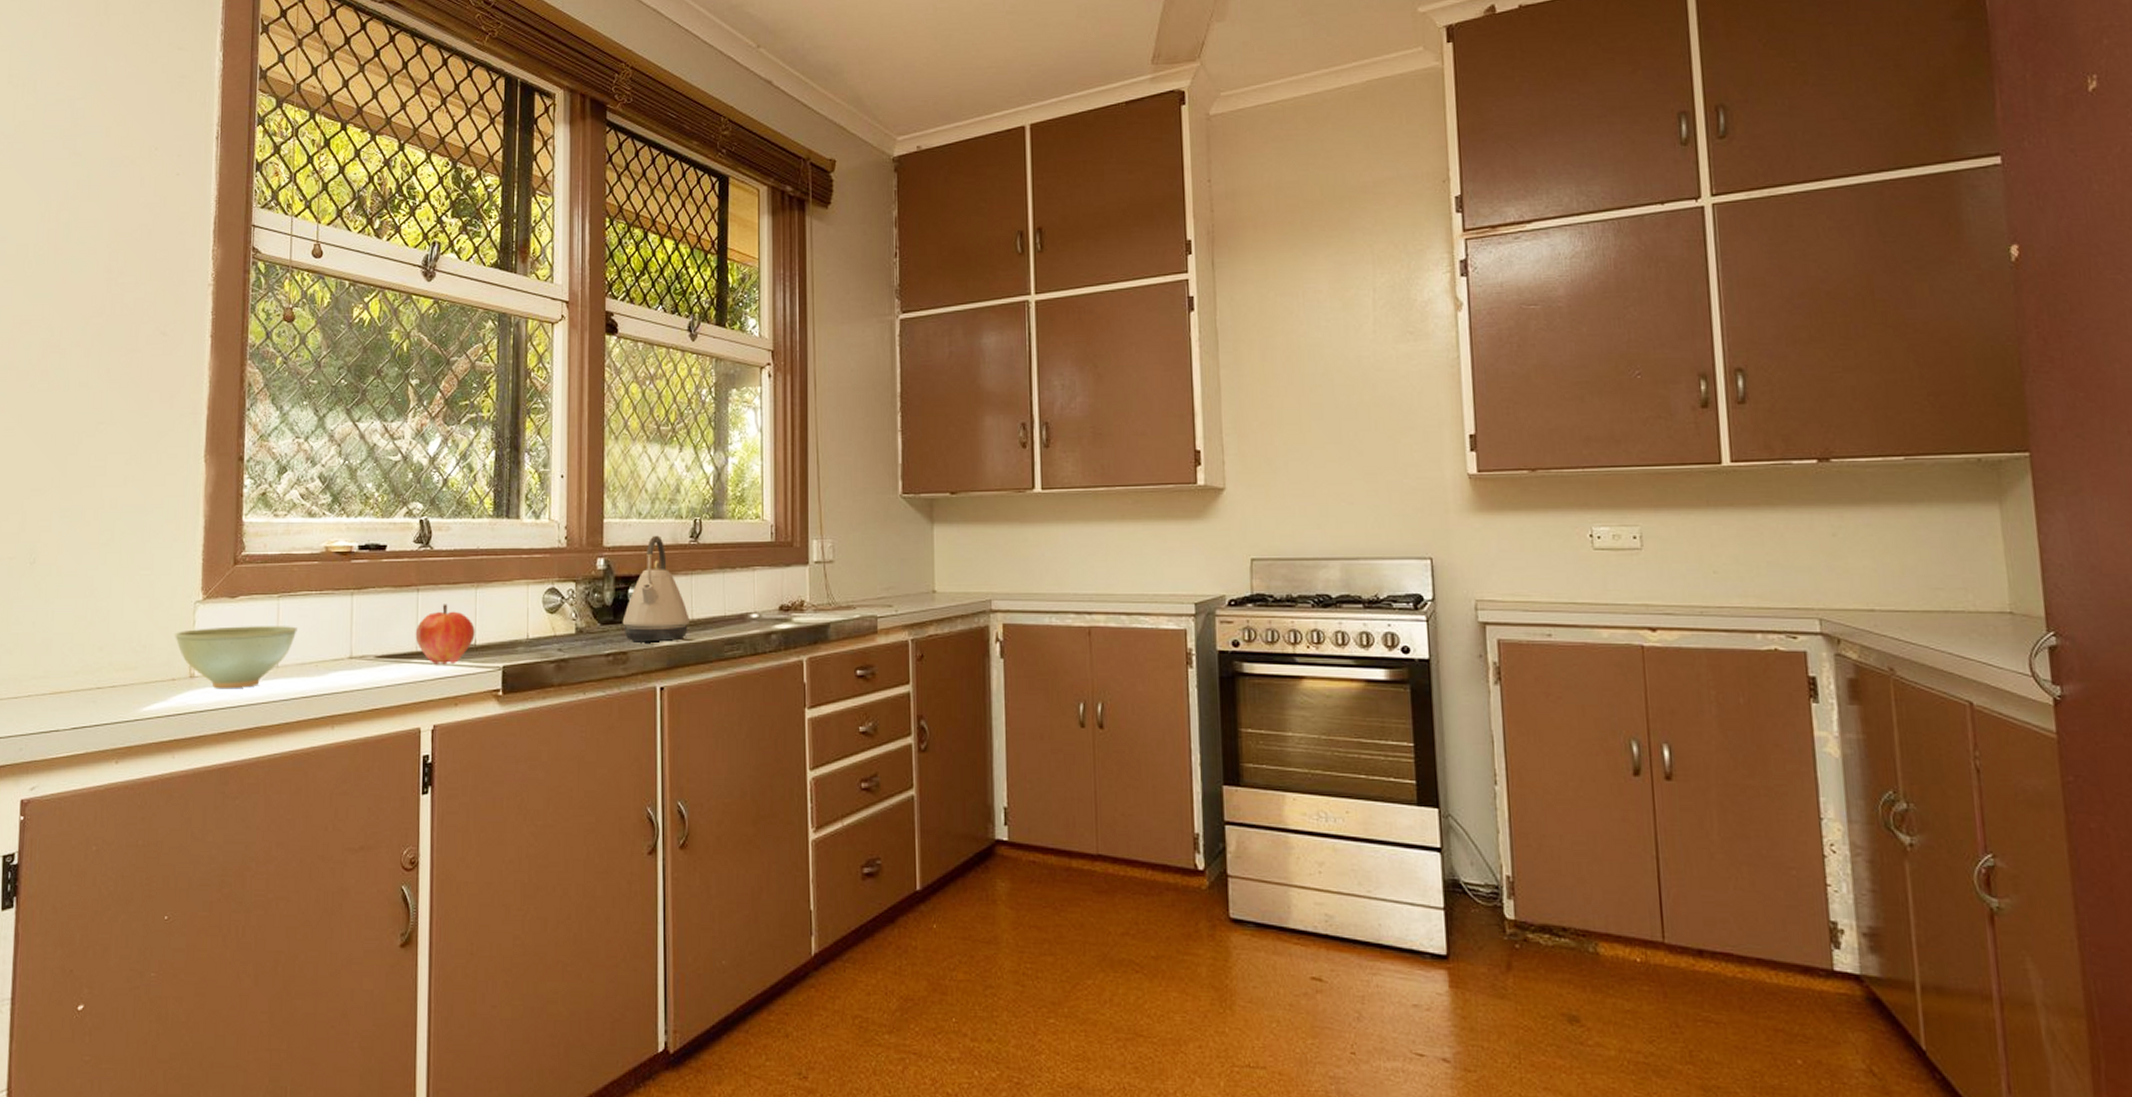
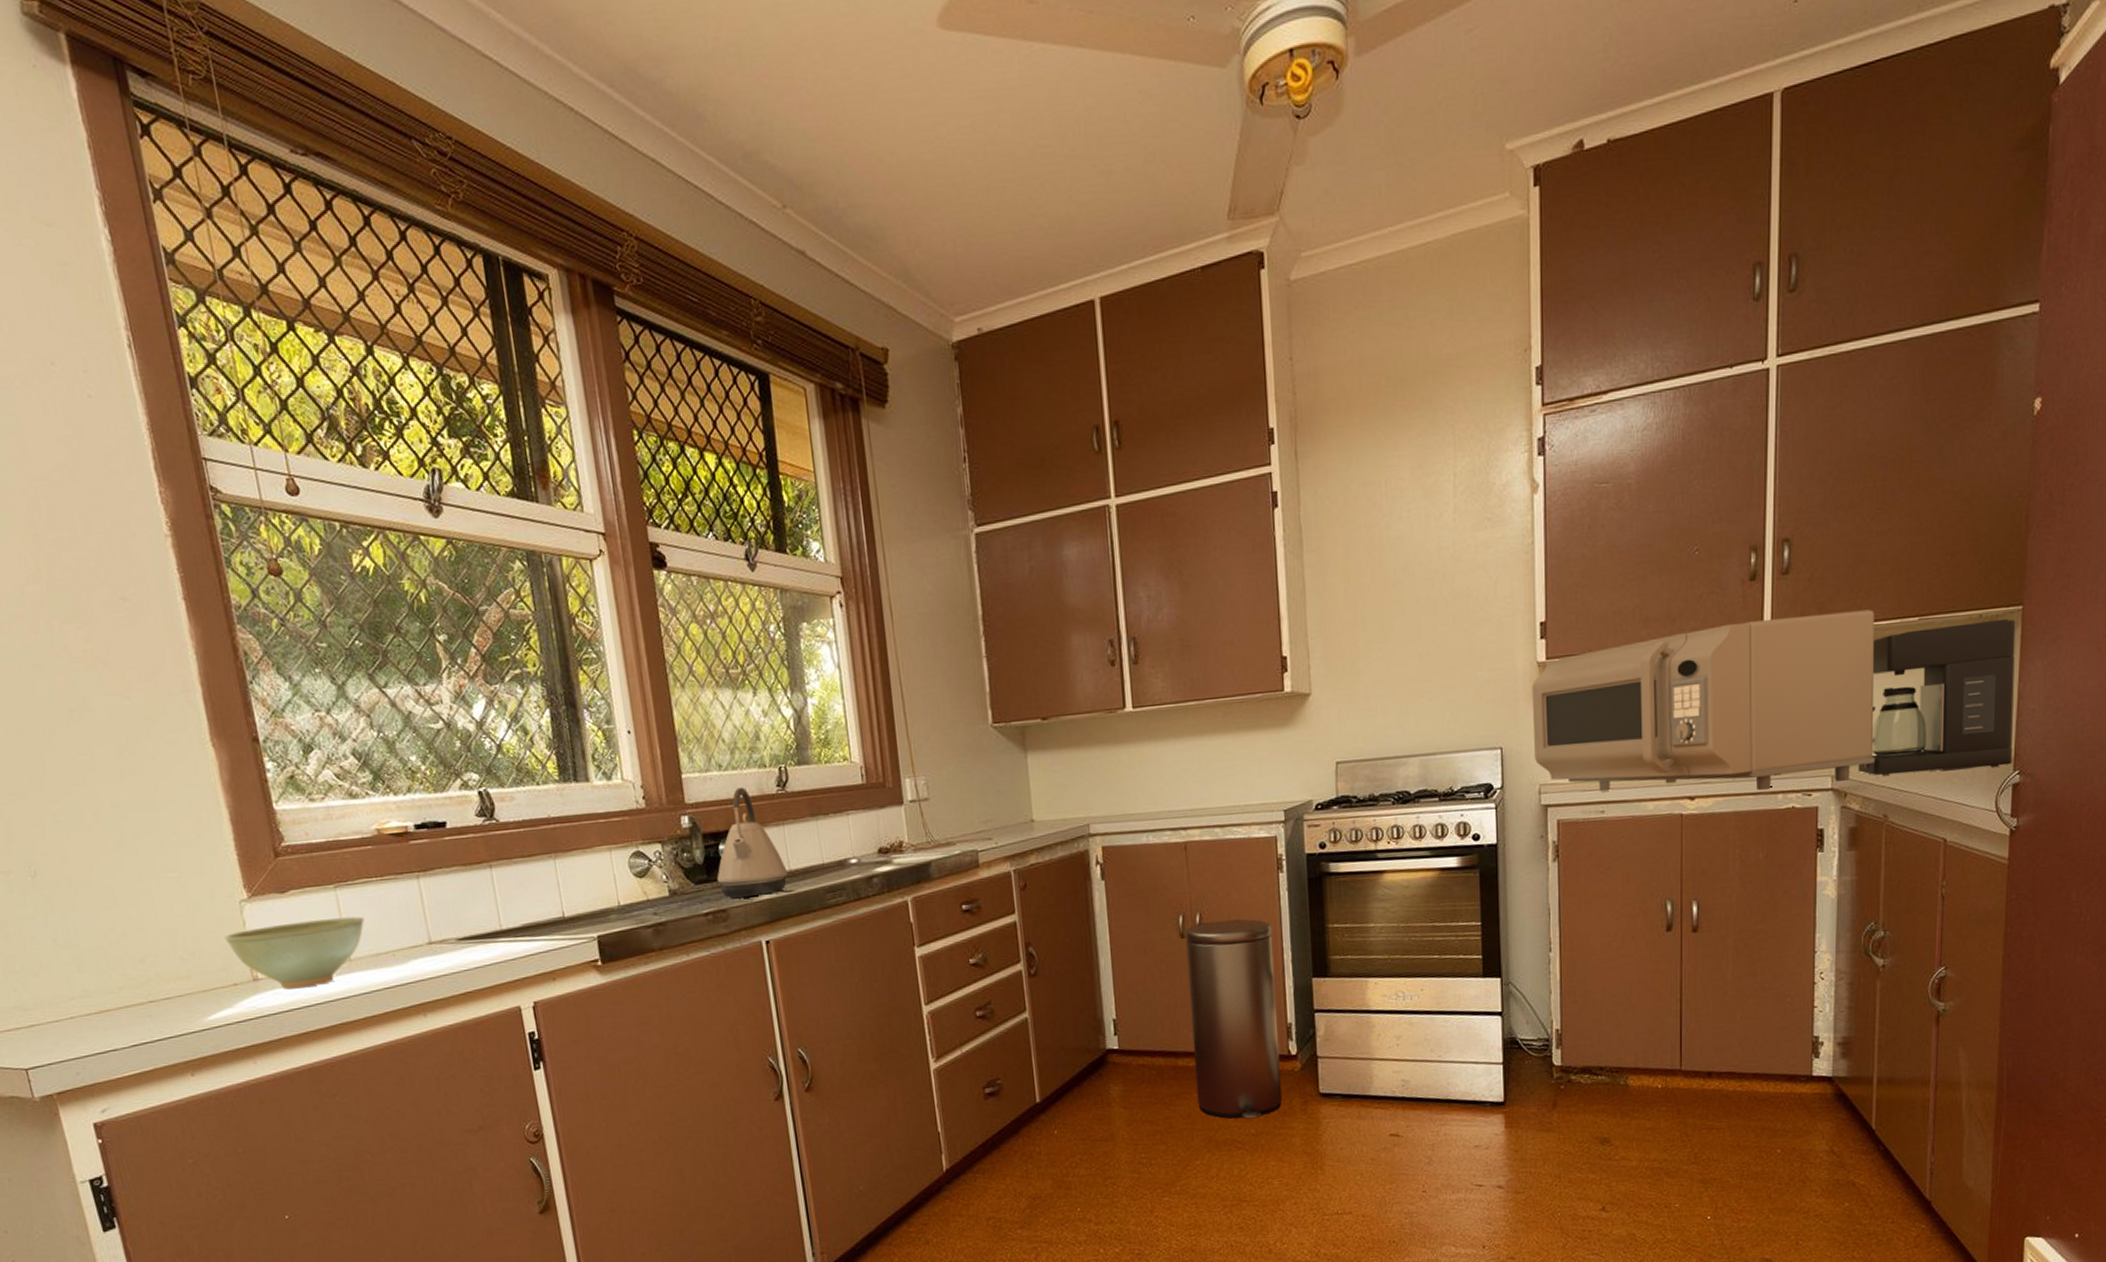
fruit: present [415,604,475,665] -> none [495,878,562,942]
pedal bin: none [1085,712,1187,939] -> present [1185,919,1283,1120]
microwave: none [1462,445,1871,627] -> present [1531,609,1875,792]
coffee maker: none [1850,465,2044,625] -> present [1858,618,2016,776]

